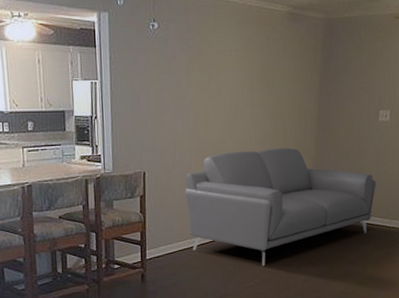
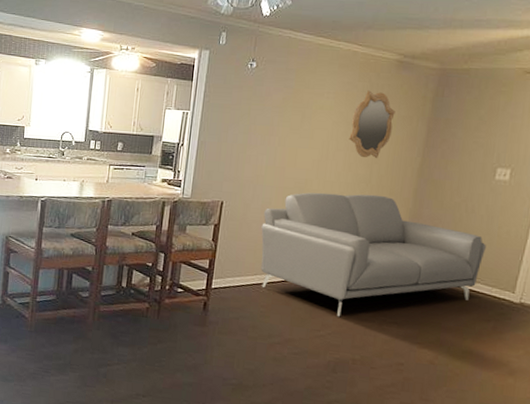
mirror: none [254,45,291,112] -> present [349,90,395,158]

